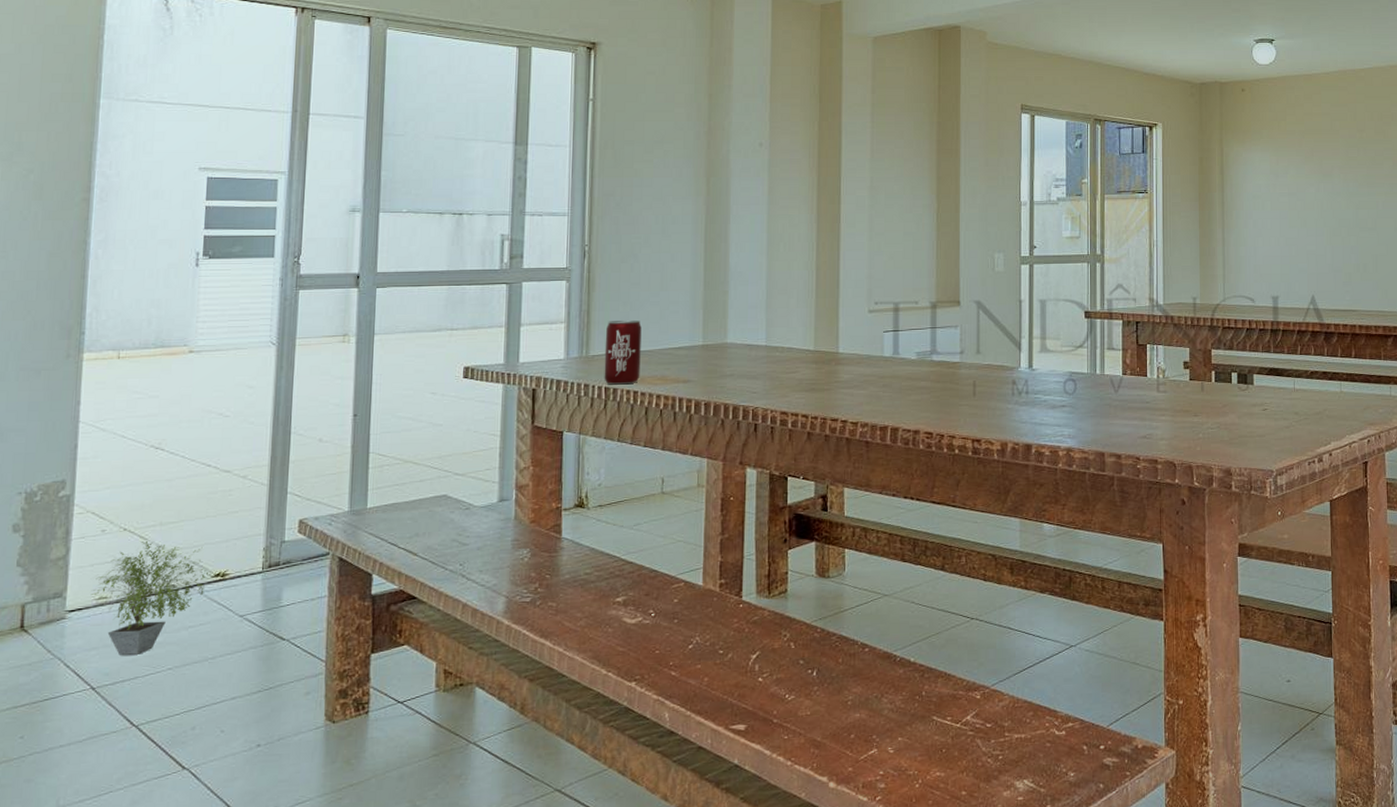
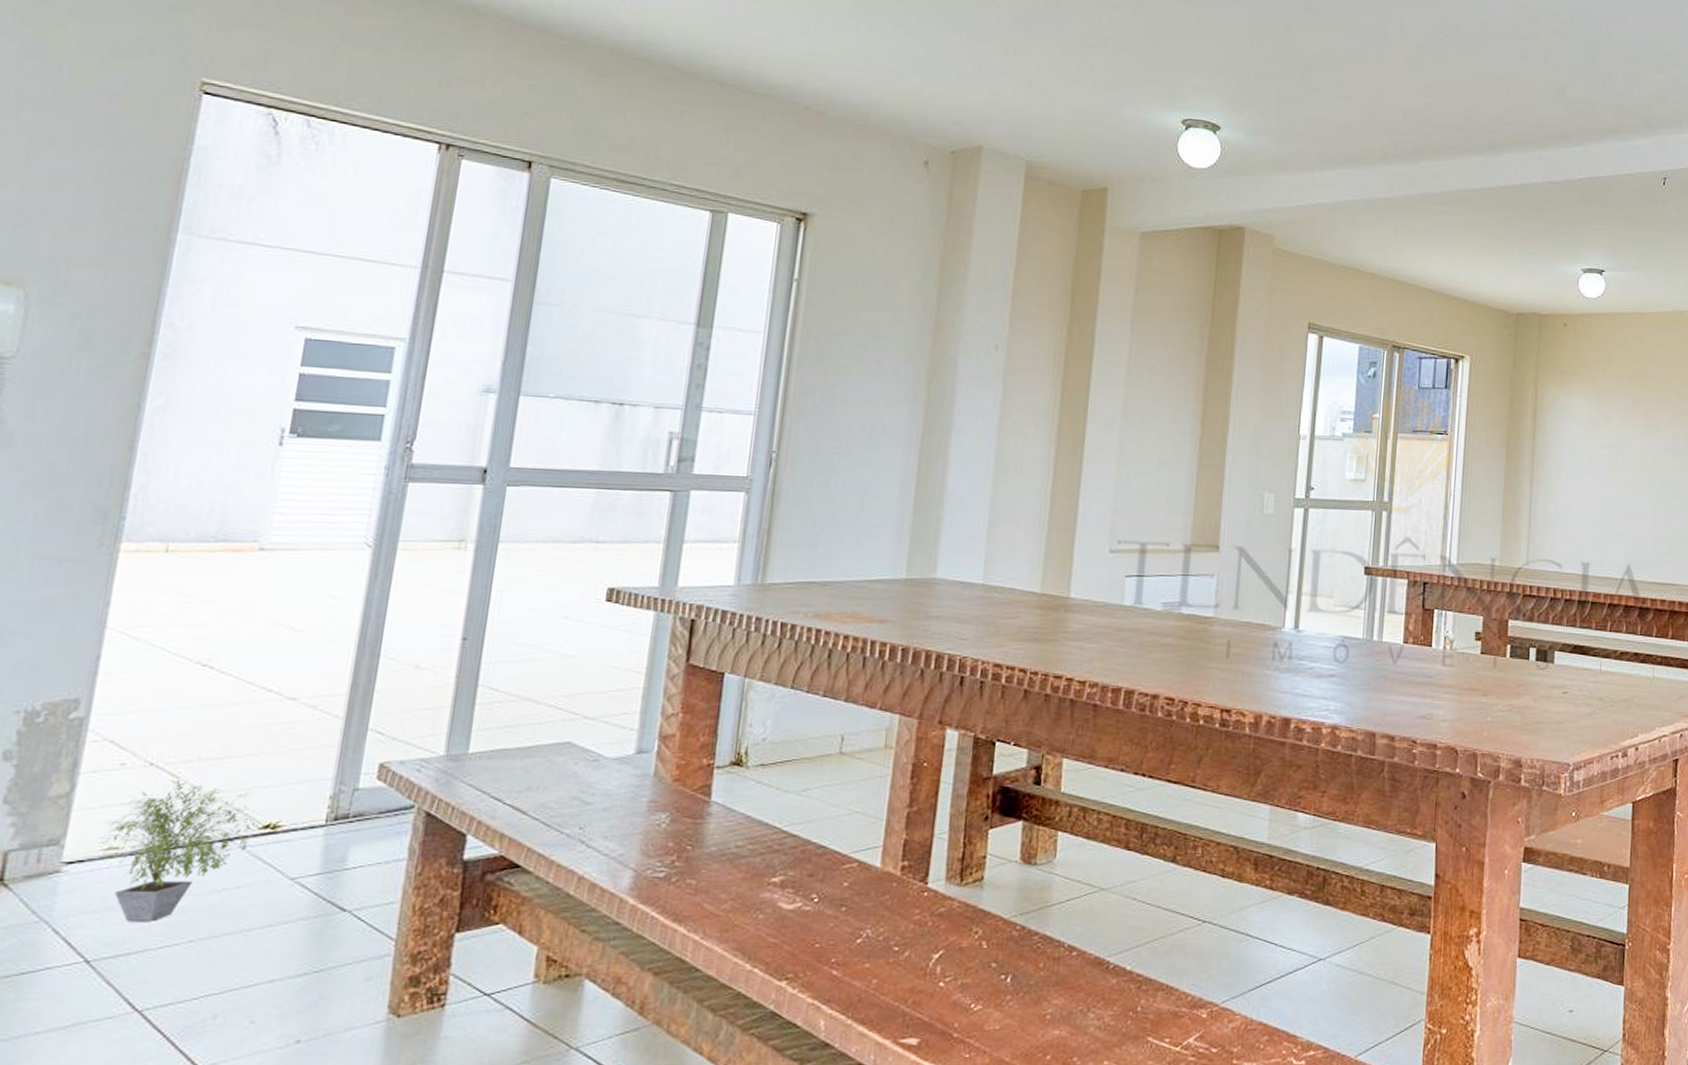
beer can: present [604,320,642,385] -> none [781,543,833,621]

